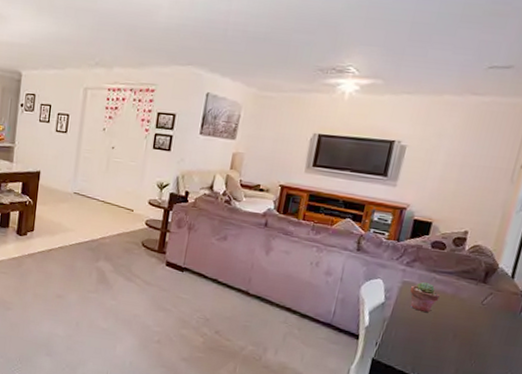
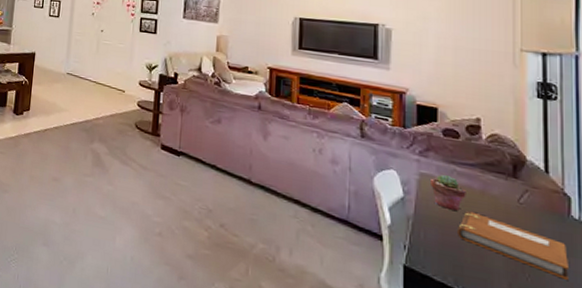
notebook: none [423,312,511,364] -> present [458,211,569,280]

